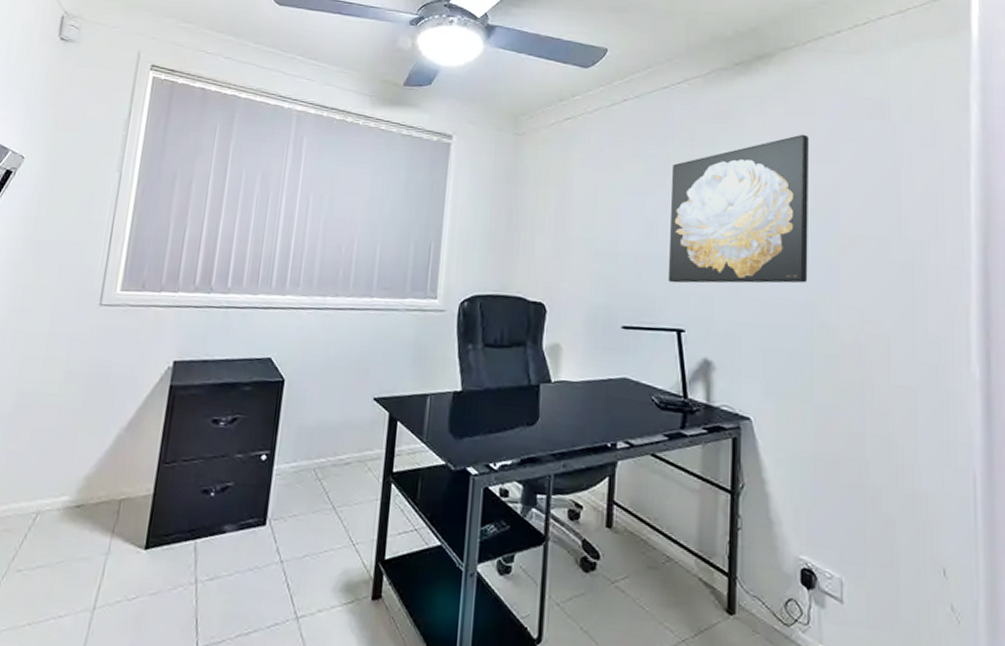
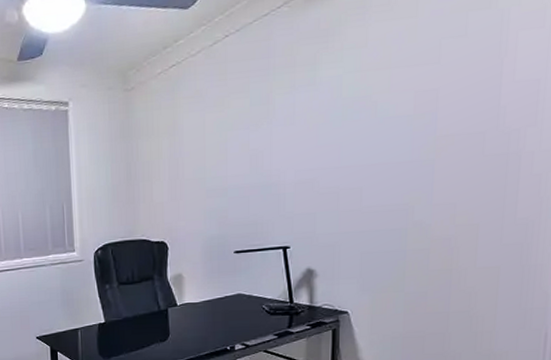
wall art: present [669,134,809,284] -> none [274,39,411,207]

